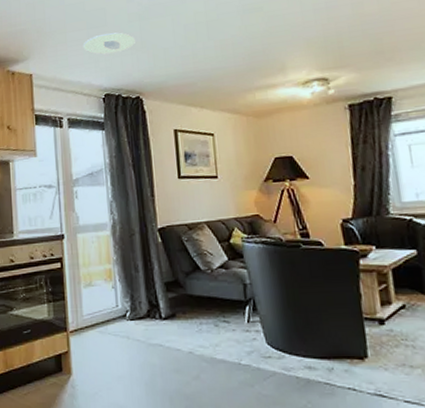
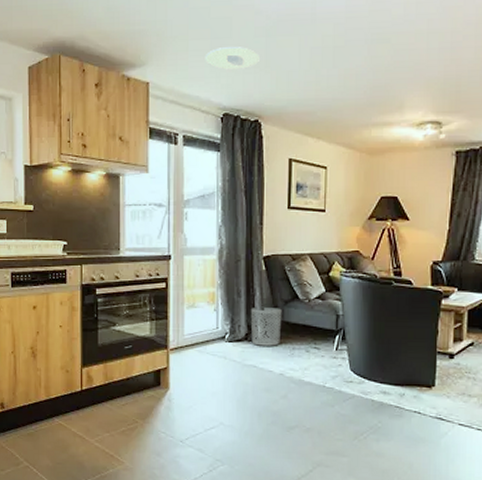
waste bin: none [150,281,185,323] -> present [250,308,282,346]

